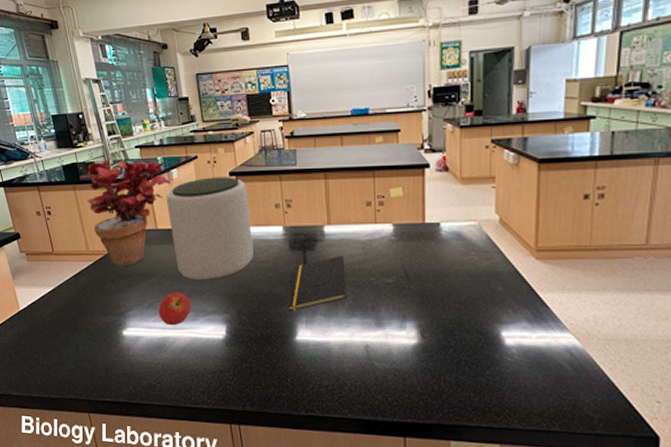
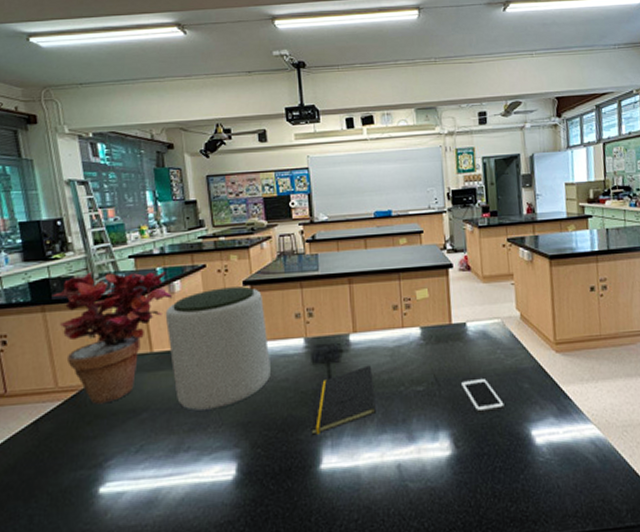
fruit: present [158,292,190,326] -> none [149,428,192,473]
cell phone: none [430,277,475,310] -> present [460,377,505,414]

